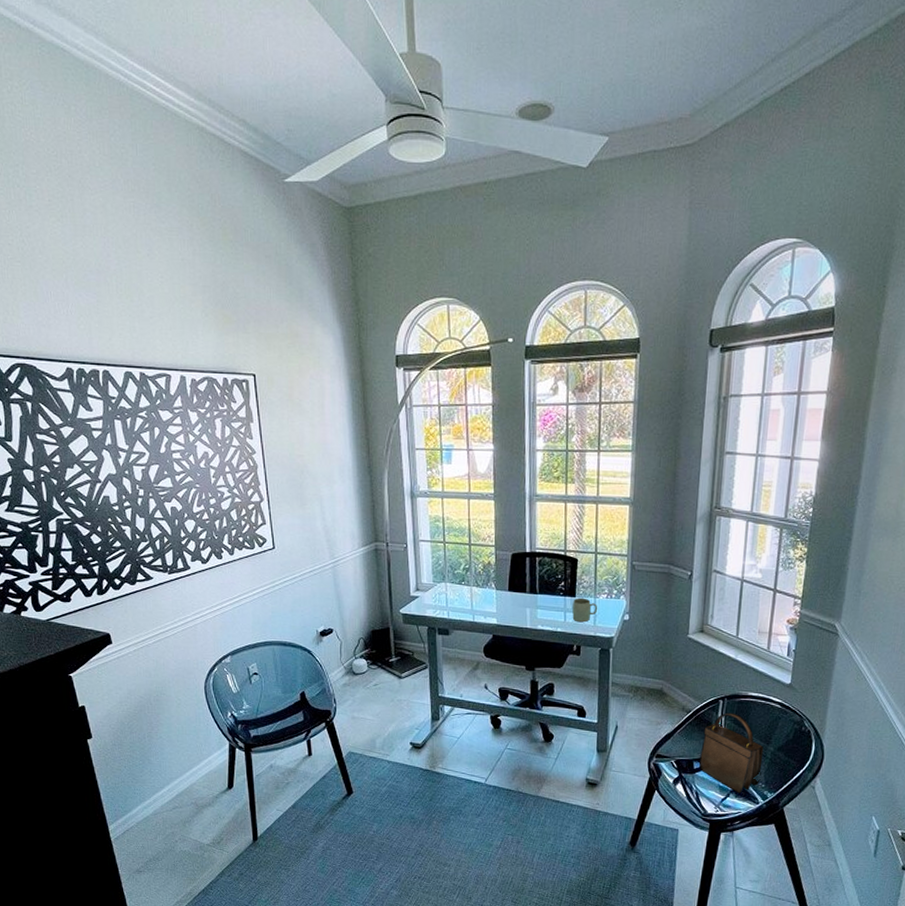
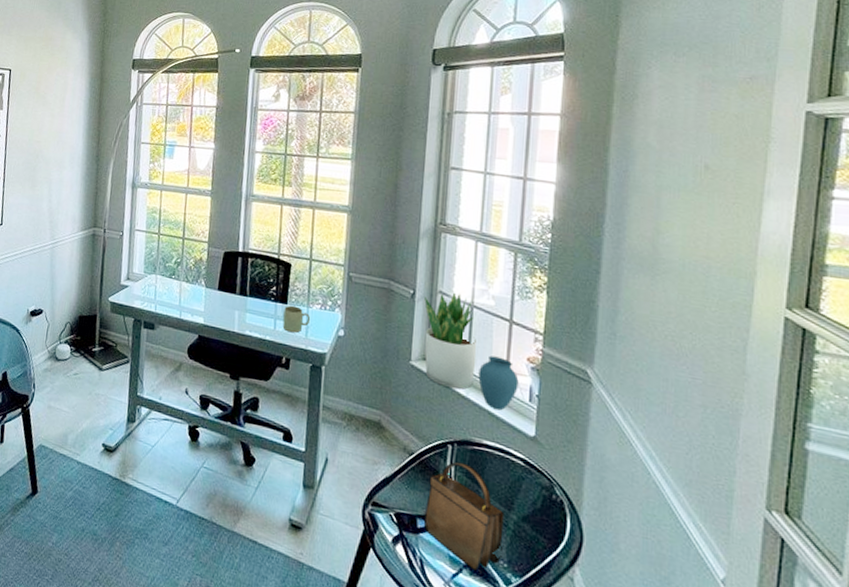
planter: none [700,570,746,654] -> present [424,292,477,390]
vase: none [746,622,780,667] -> present [478,355,519,411]

